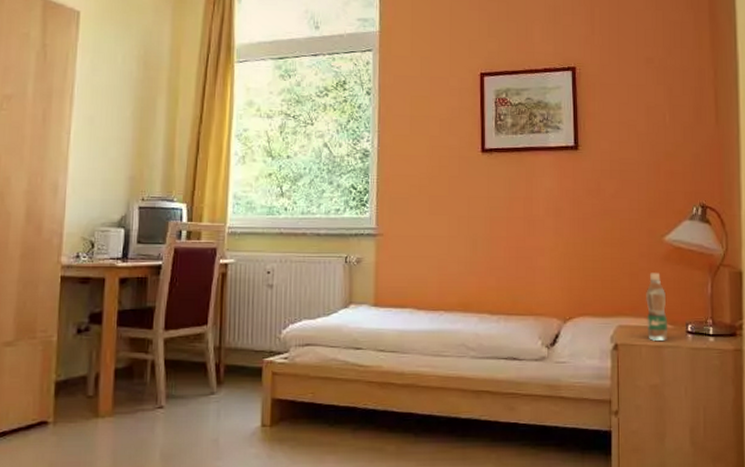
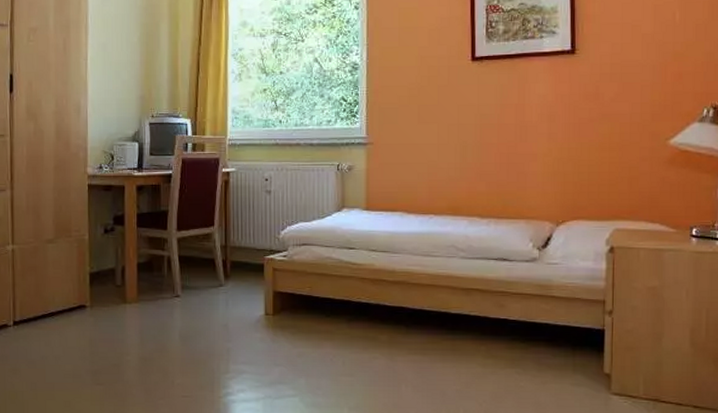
bottle: present [645,272,668,341] -> none [645,176,670,244]

